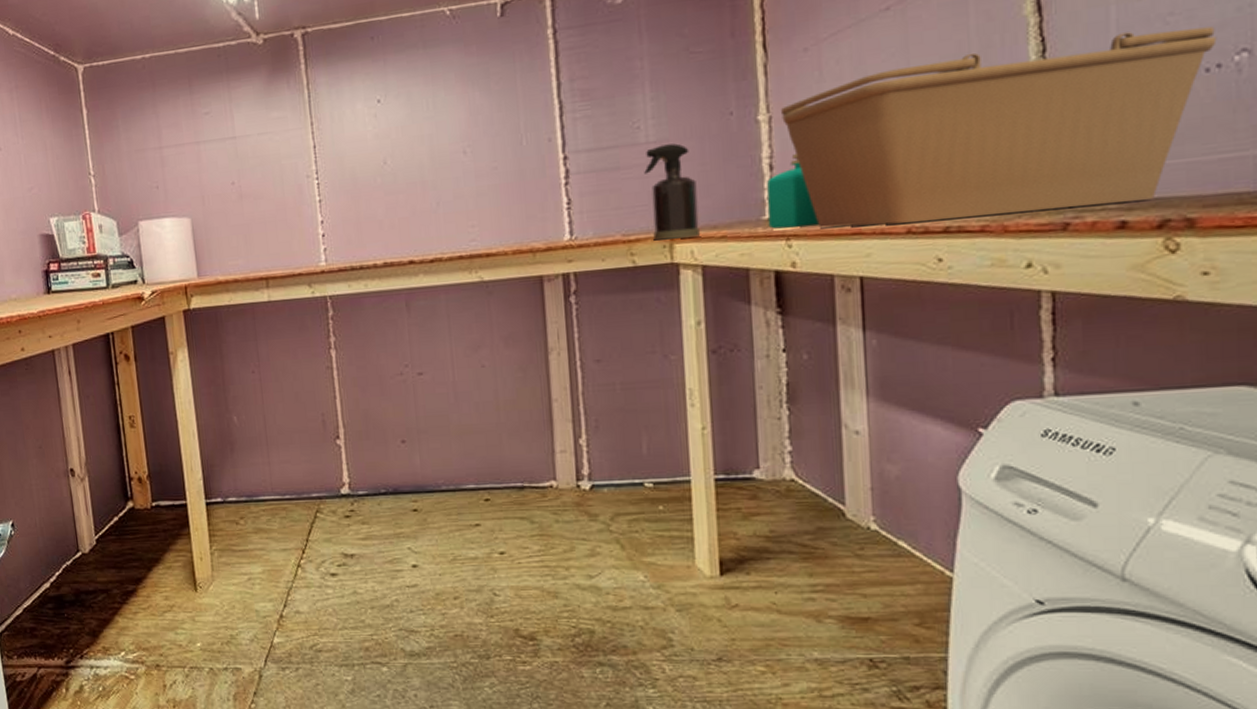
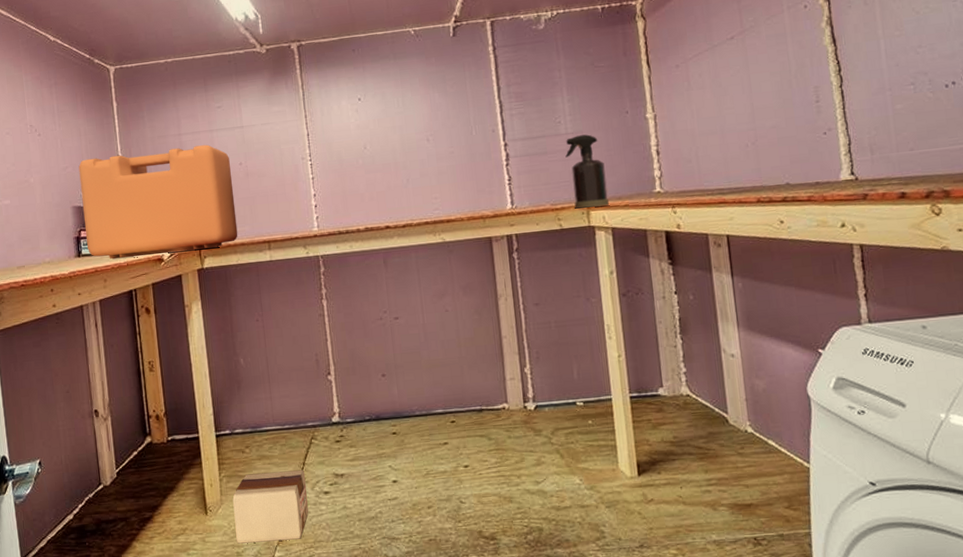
tool box: none [45,159,231,297] -> present [78,144,238,260]
box: none [225,547,313,626] -> present [232,470,309,544]
soap bottle: present [766,154,820,229] -> none [656,143,696,200]
bicycle basket: present [781,26,1217,228] -> none [663,56,951,198]

